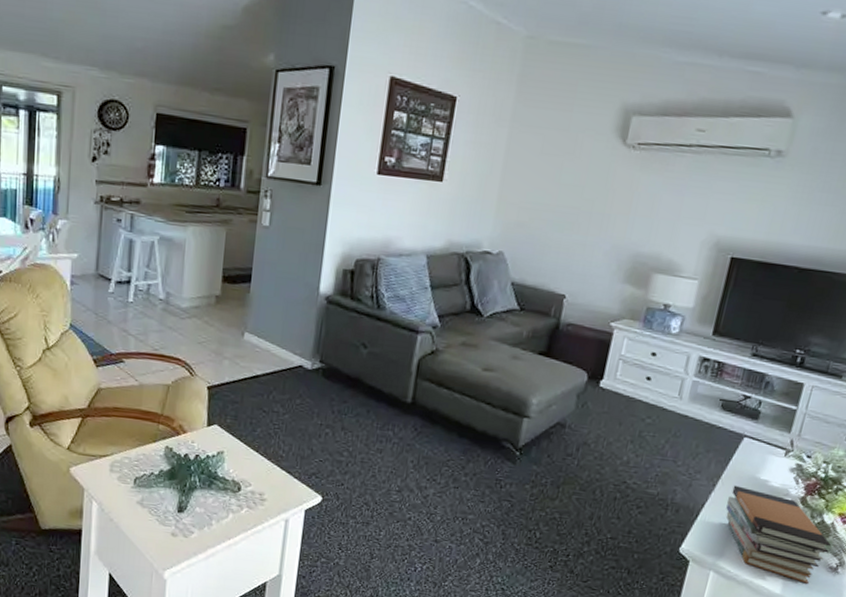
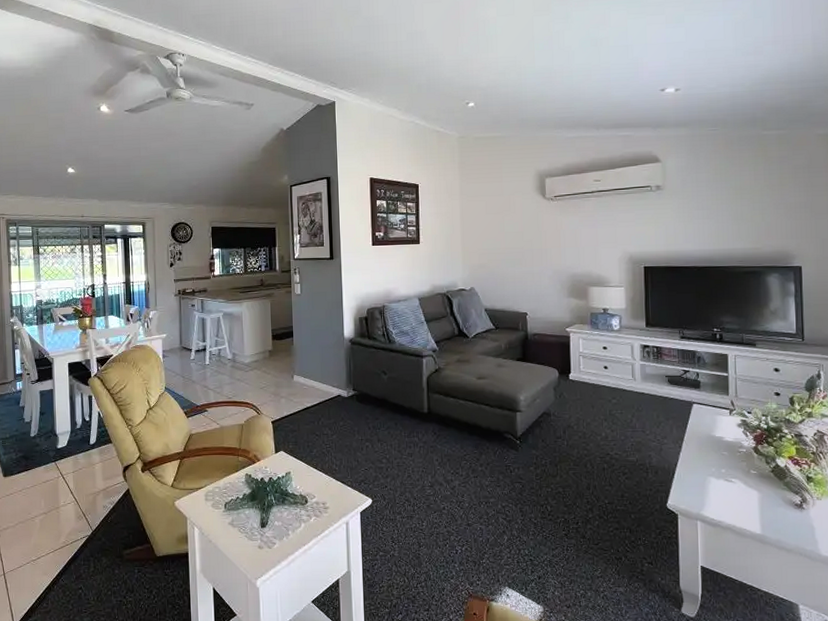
book stack: present [725,485,831,584] -> none [694,444,790,522]

